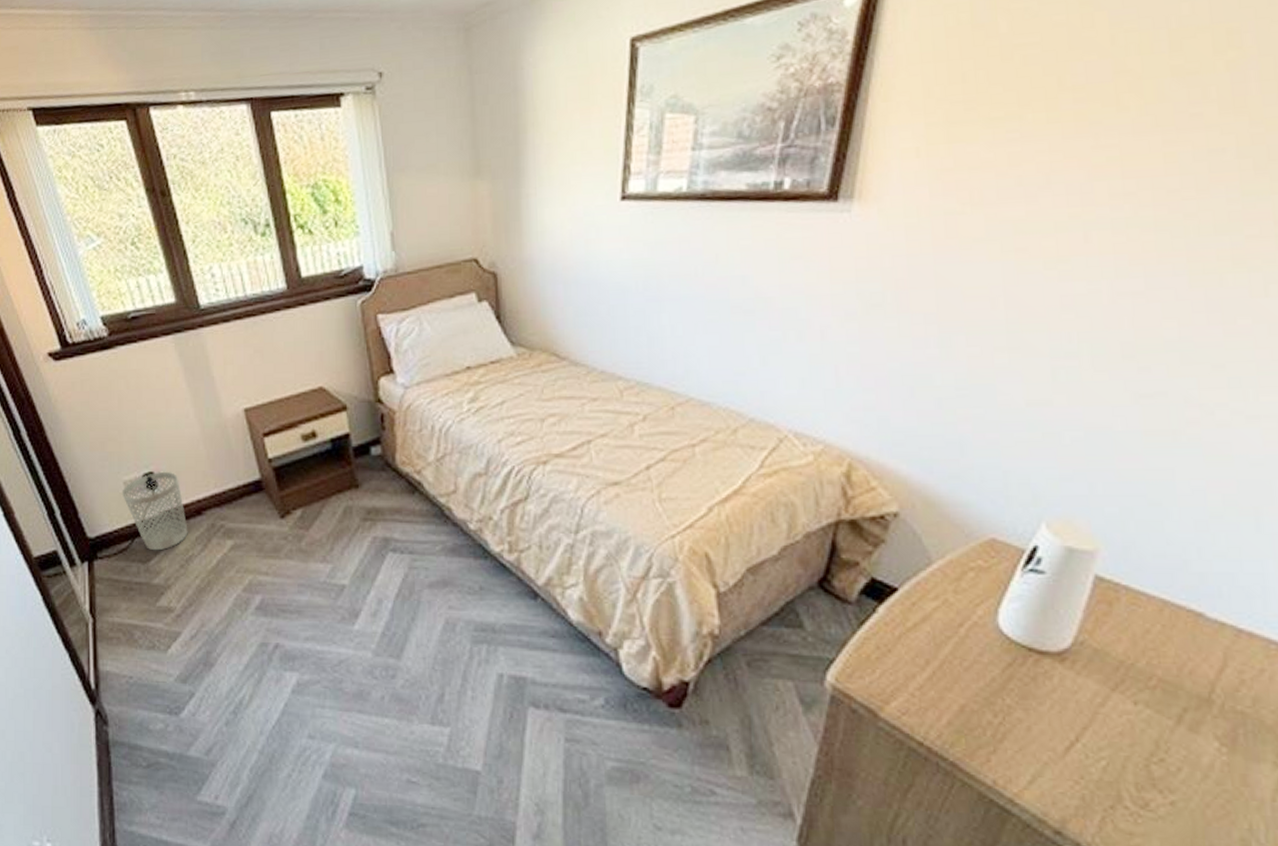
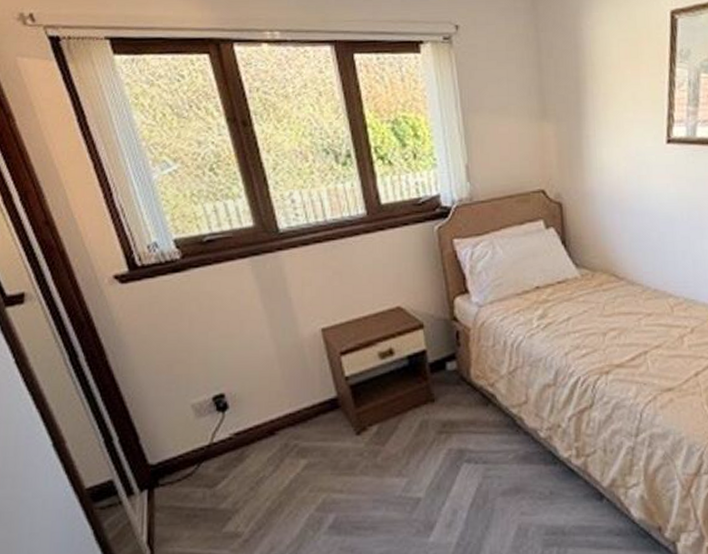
wastebasket: present [121,472,188,551] -> none [188,393,260,475]

